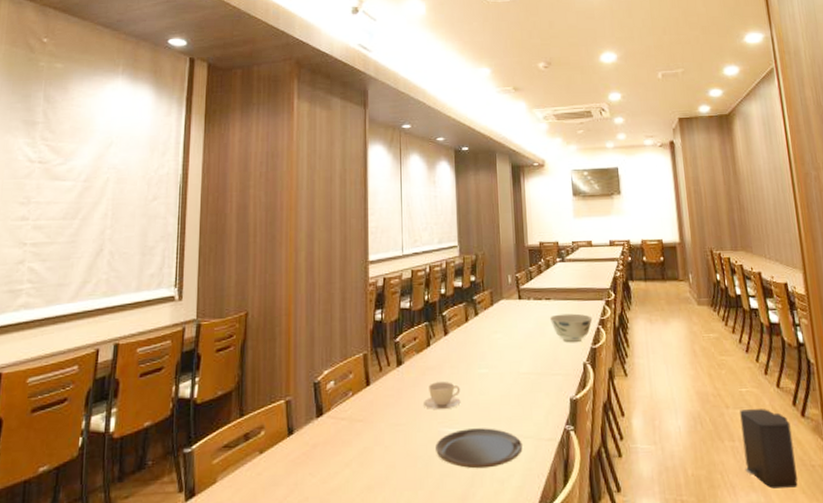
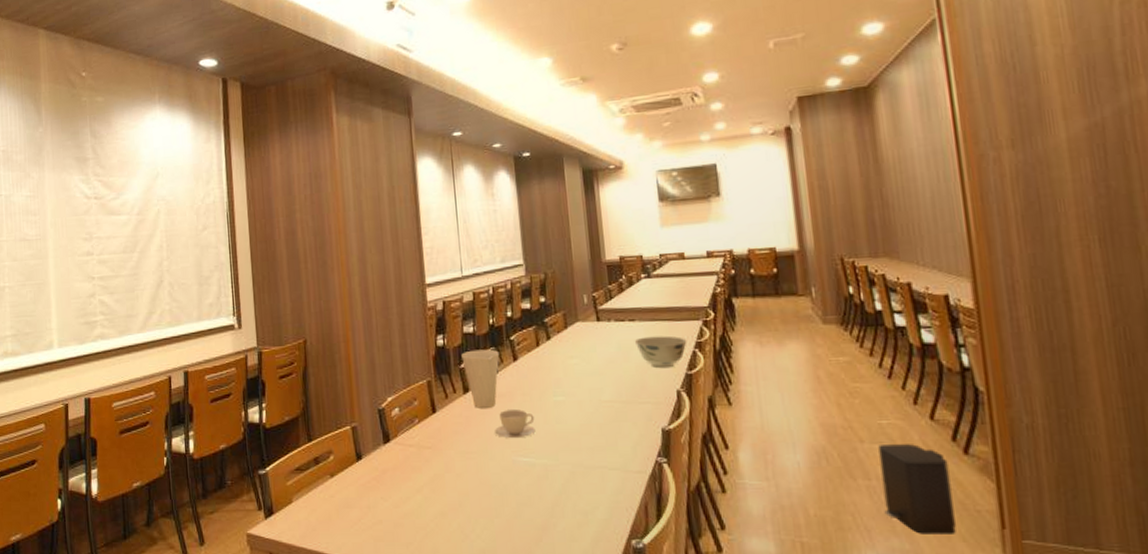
pitcher: none [397,324,432,381] -> present [461,349,500,408]
plate: present [436,428,523,469] -> none [510,458,608,499]

